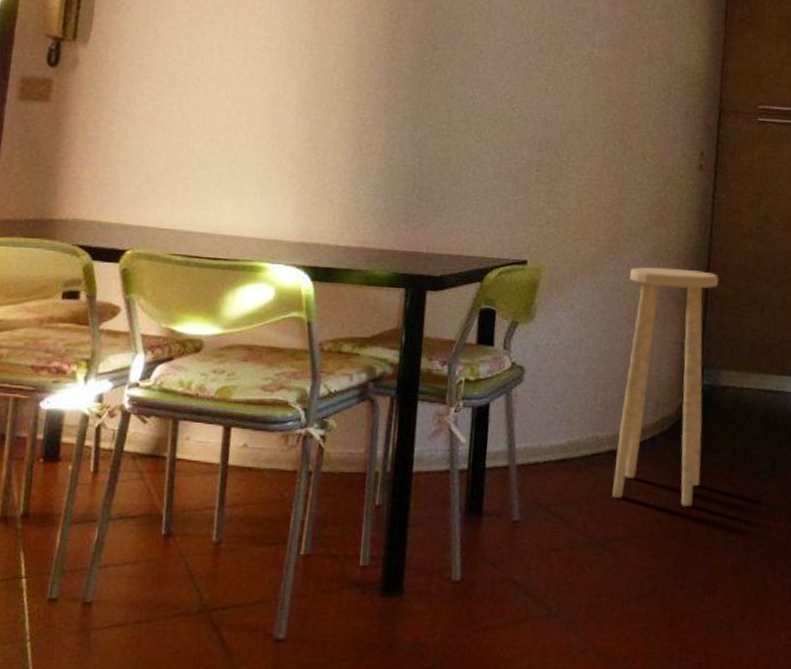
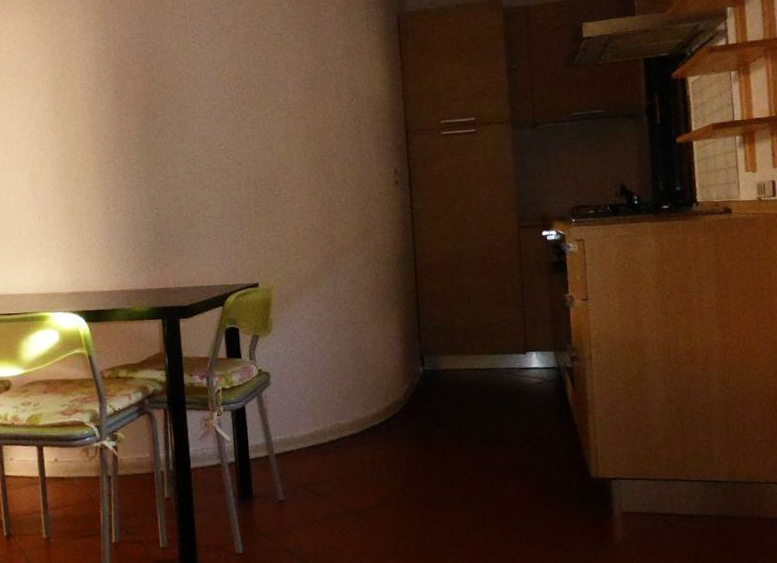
stool: present [612,267,719,506] -> none [348,272,434,475]

